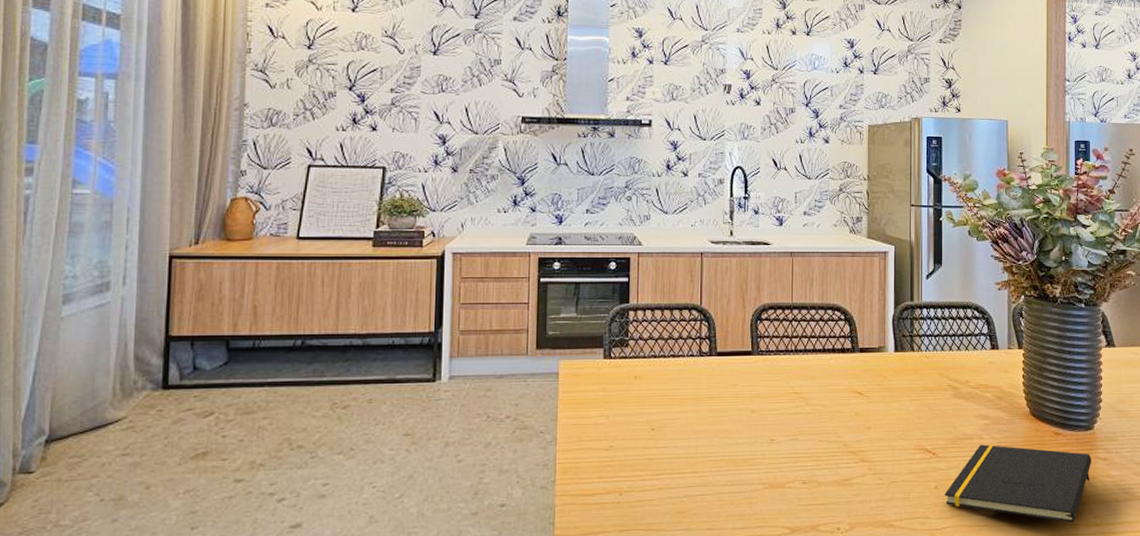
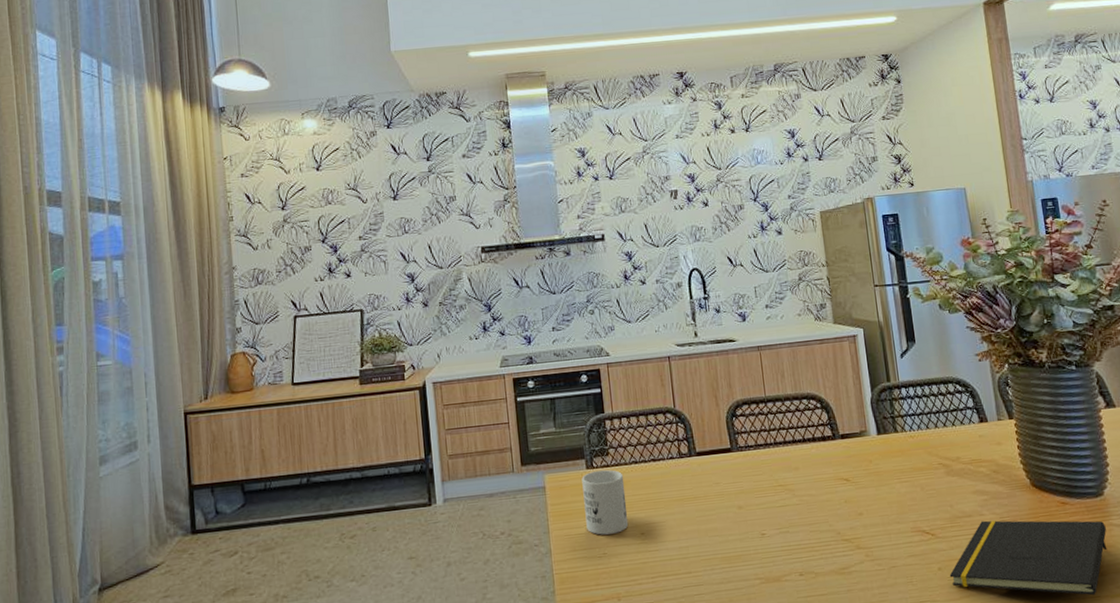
mug: none [596,360,641,427] -> present [581,469,629,535]

